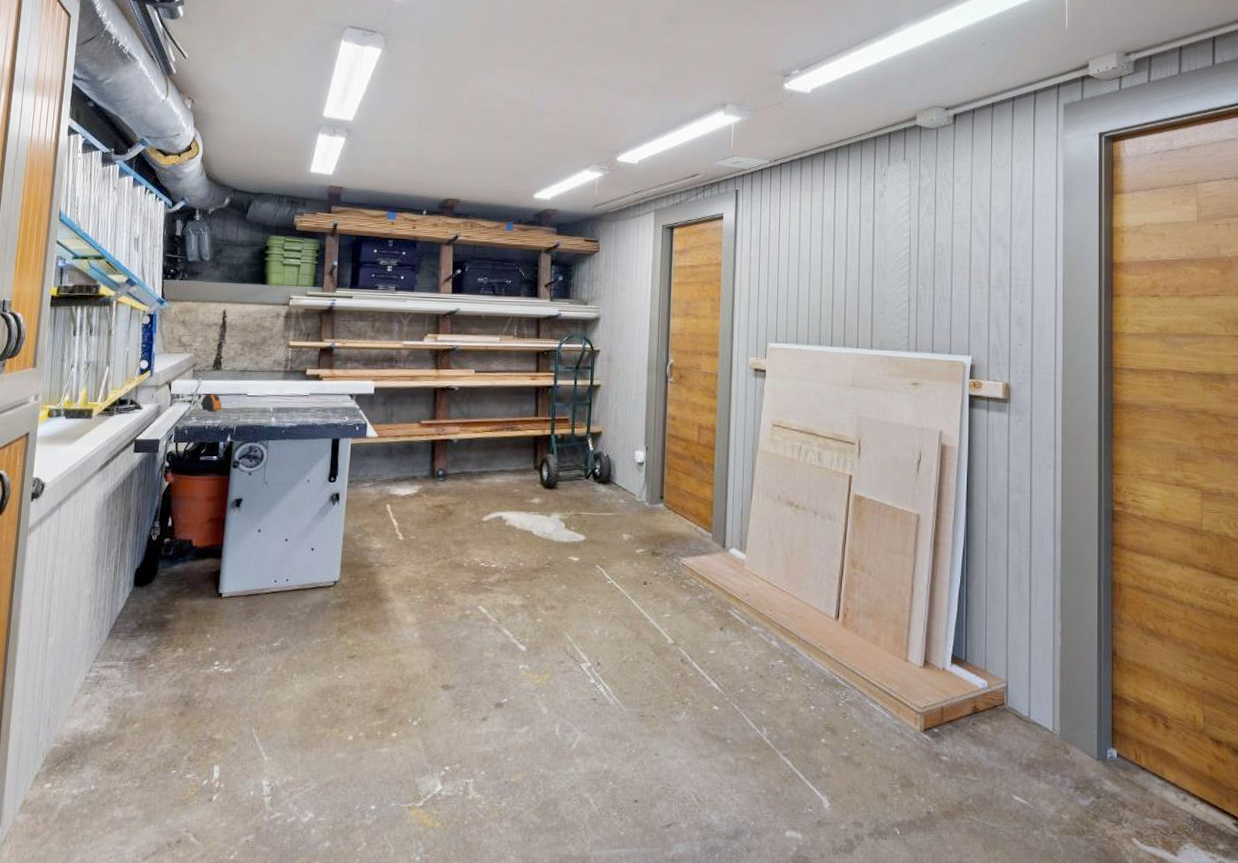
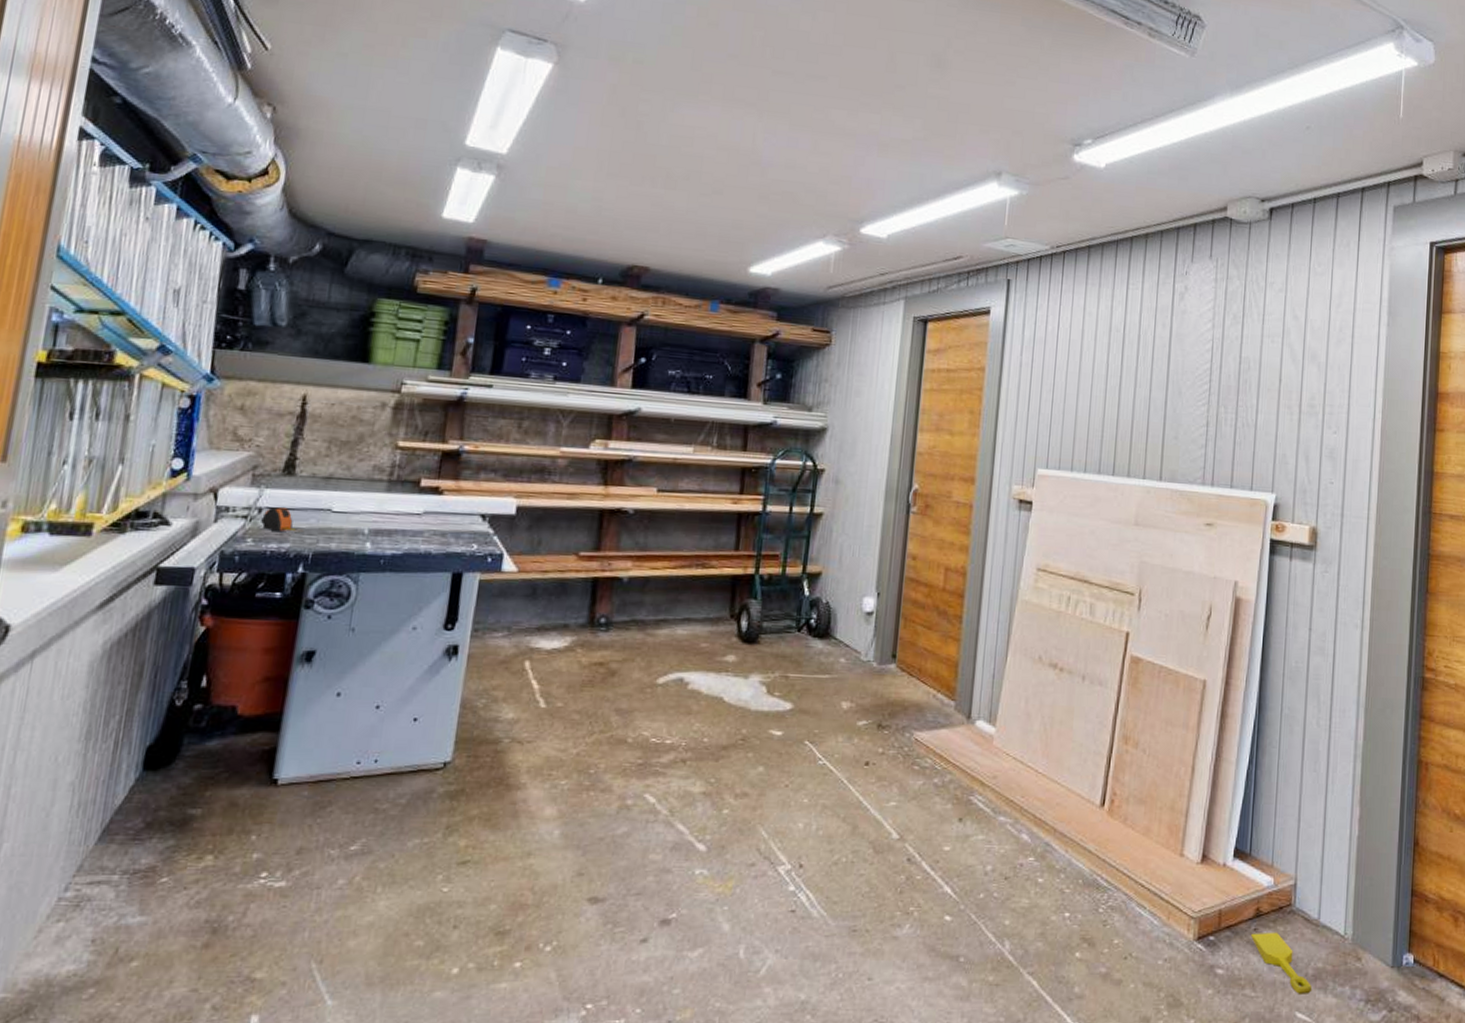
dustpan: none [969,726,1027,780] -> present [1250,932,1313,994]

